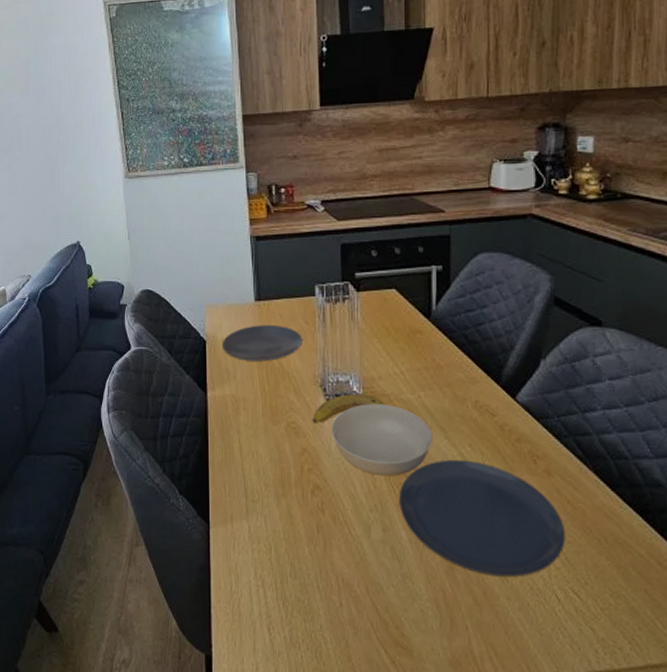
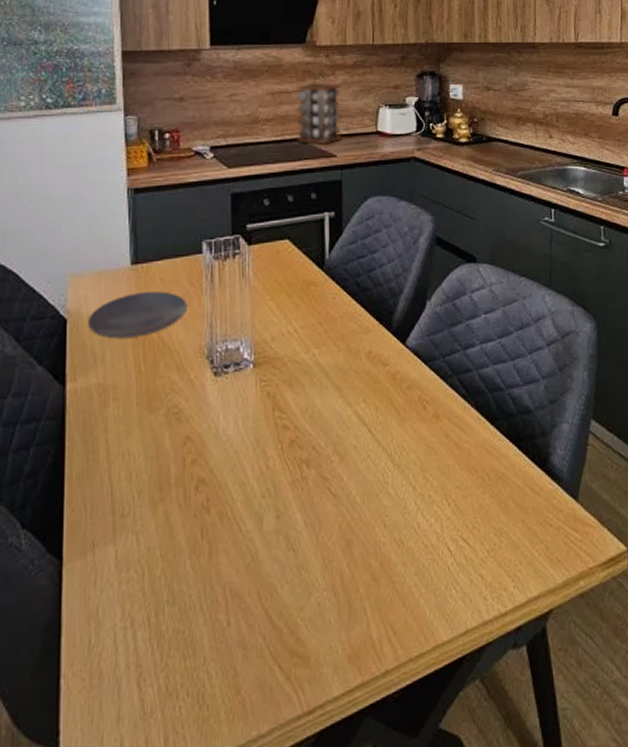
fruit: present [312,393,384,424] -> none [197,360,277,405]
bowl: present [331,403,433,477] -> none [219,368,328,454]
plate: present [400,459,566,578] -> none [294,417,454,544]
spice rack: none [403,132,452,200] -> present [296,76,343,145]

